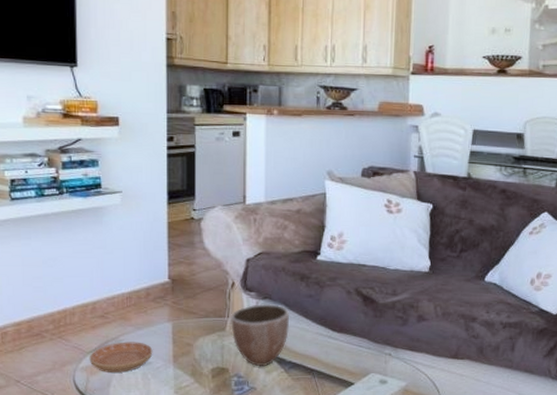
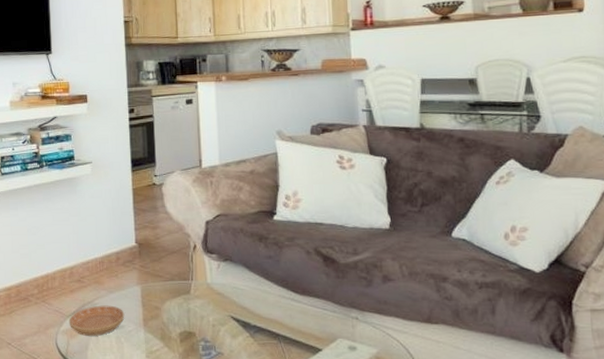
decorative bowl: present [231,303,290,366] -> none [195,265,252,330]

